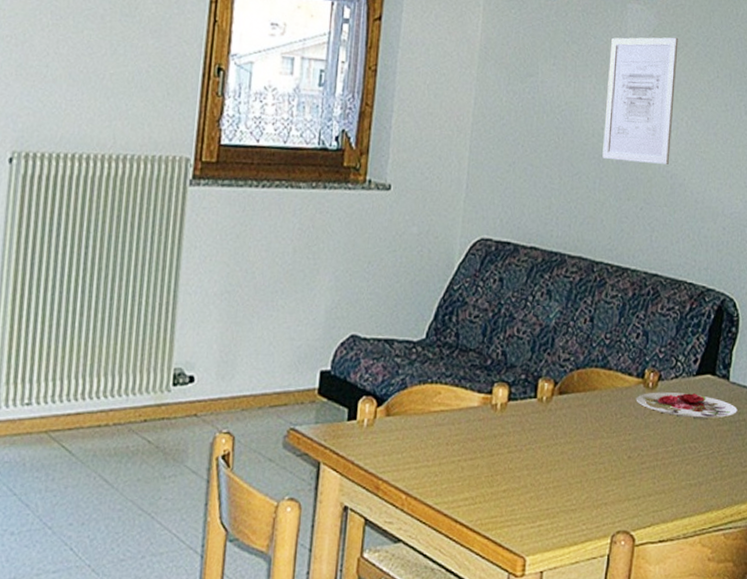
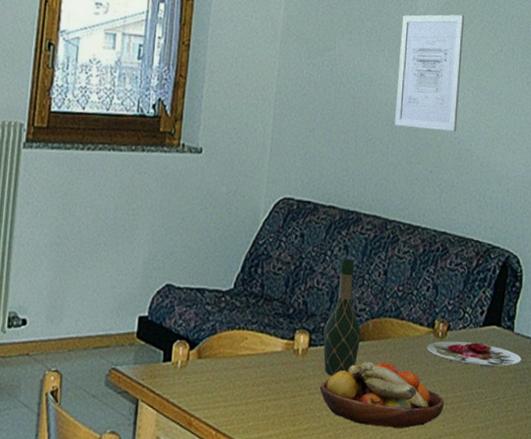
fruit bowl: none [519,415,654,488] -> present [319,361,444,429]
wine bottle: none [524,303,566,432] -> present [323,258,361,376]

